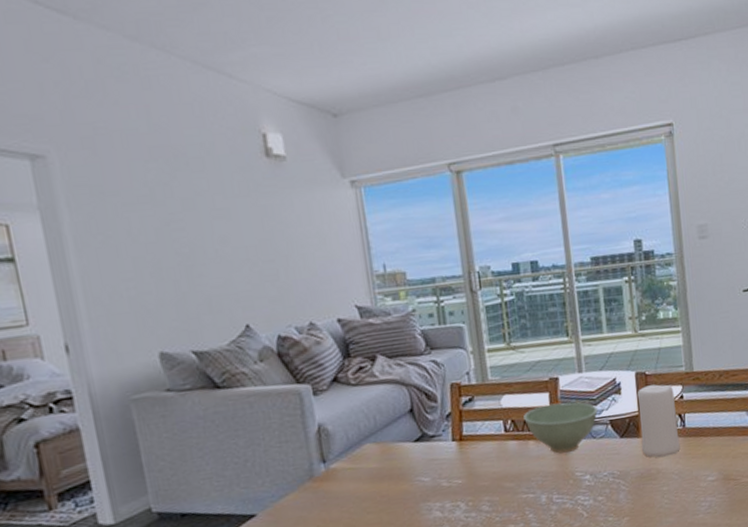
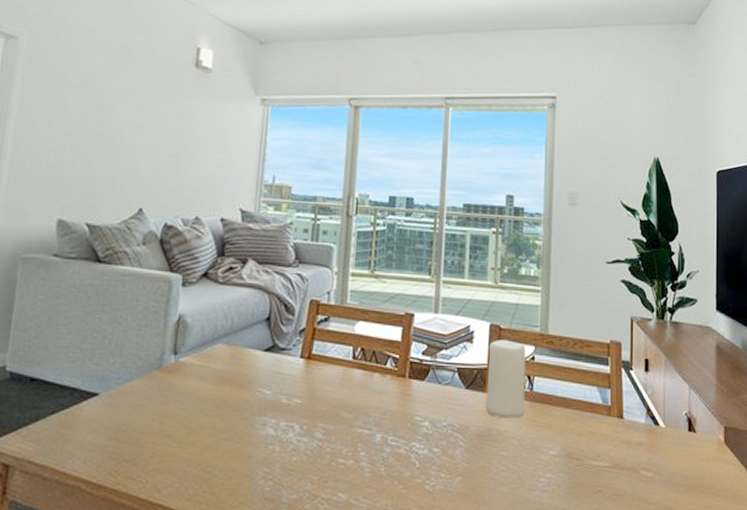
bowl: present [523,402,598,454] -> none [373,339,448,393]

